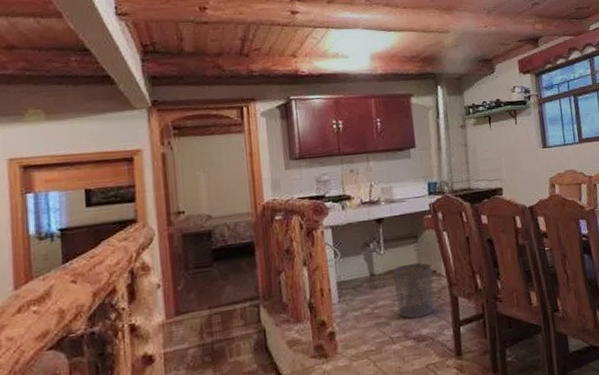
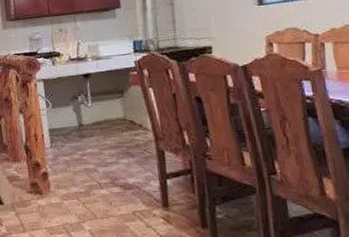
waste bin: present [392,263,434,319] -> none [99,116,141,168]

